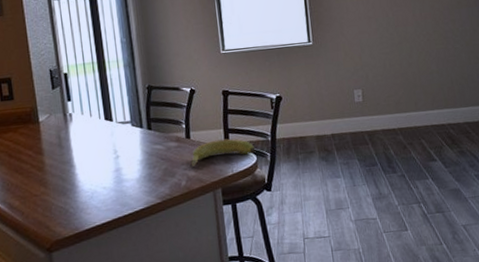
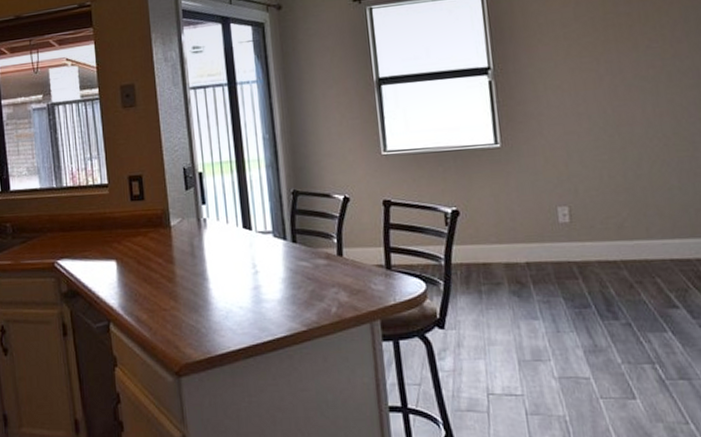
banana: present [191,138,256,168] -> none [343,259,425,292]

